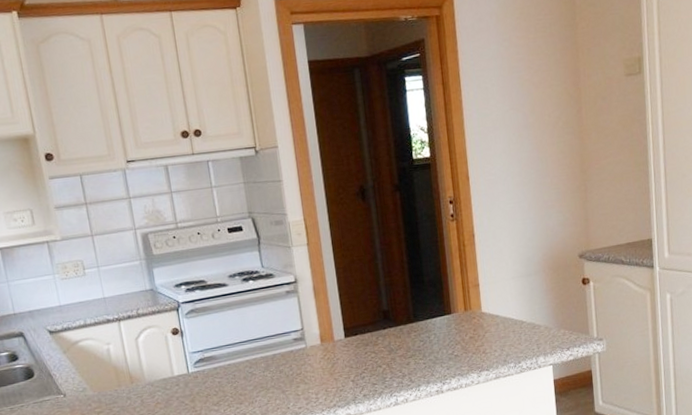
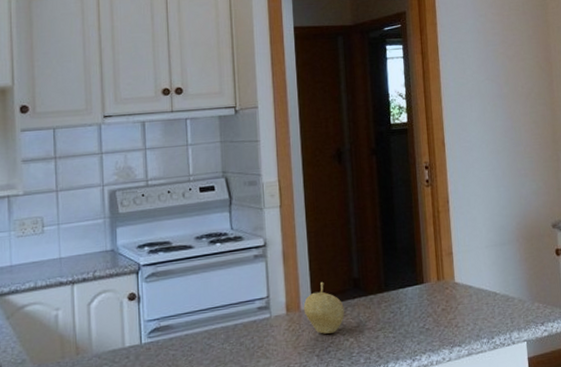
fruit: none [336,314,376,362] -> present [303,281,345,334]

